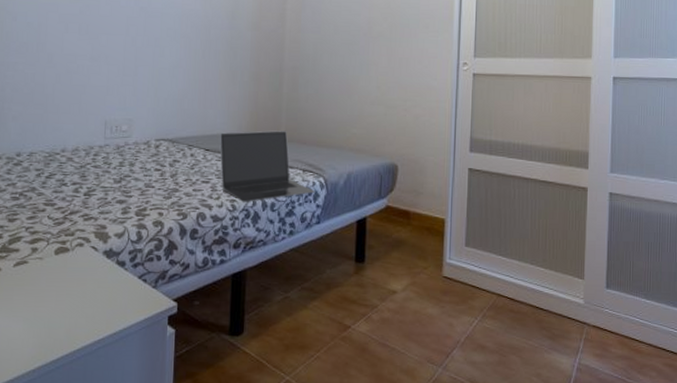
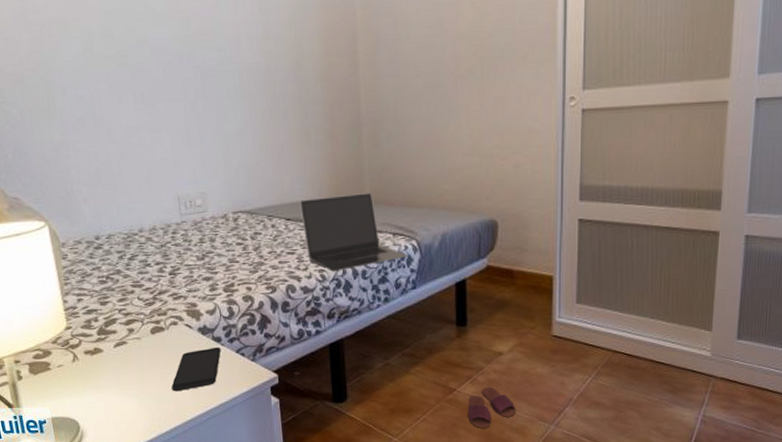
mobile phone: none [66,272,124,317] -> present [171,348,221,392]
slippers: none [360,326,407,369] -> present [468,387,516,428]

